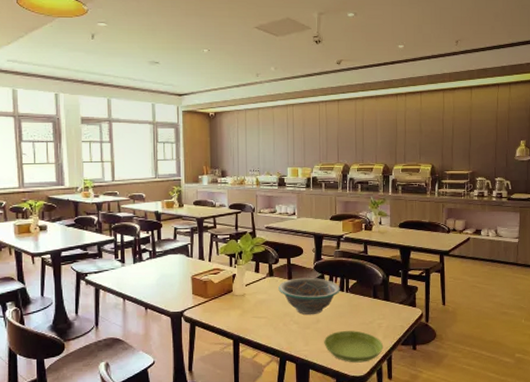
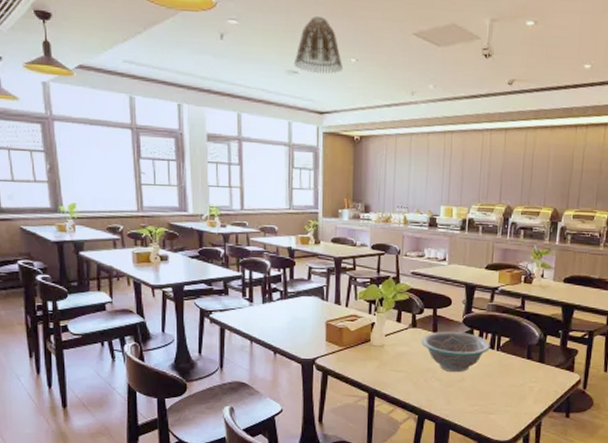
lamp shade: none [155,17,197,62] -> present [293,17,343,74]
saucer: present [324,331,384,363] -> none [468,392,534,427]

